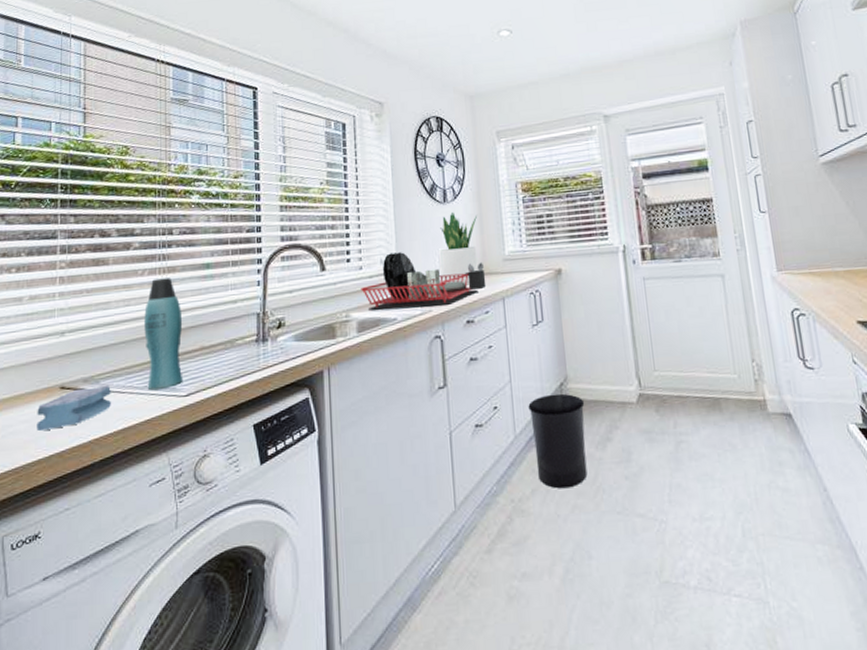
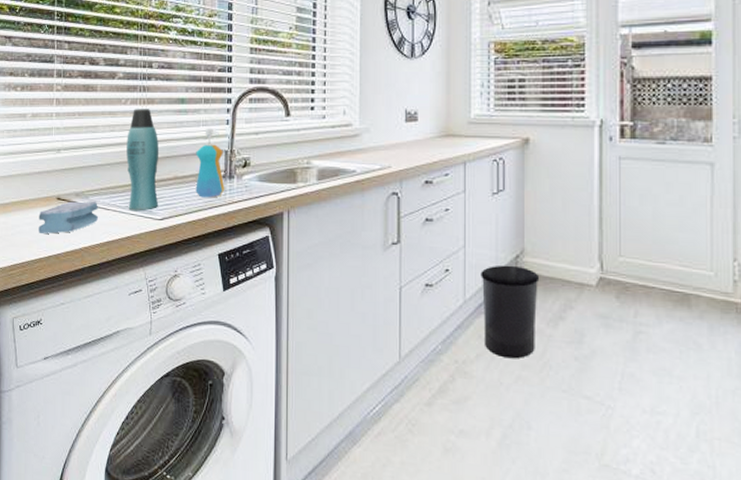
soap dispenser: none [224,292,259,366] -> present [195,129,225,198]
dish rack: present [361,252,487,310] -> none [323,105,448,164]
planter: present [438,211,478,286] -> none [401,67,444,146]

